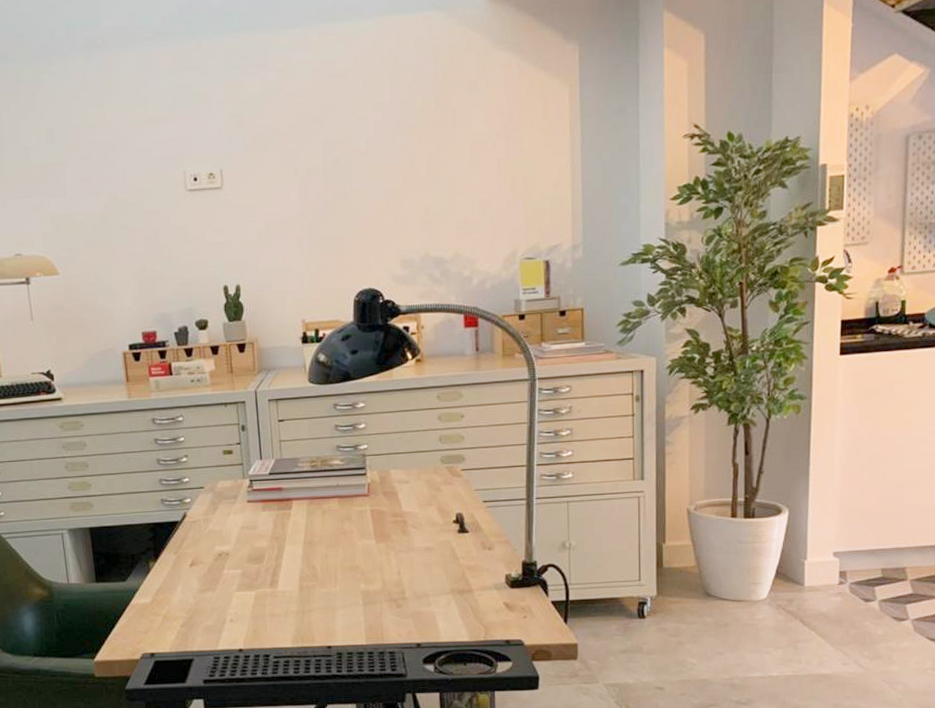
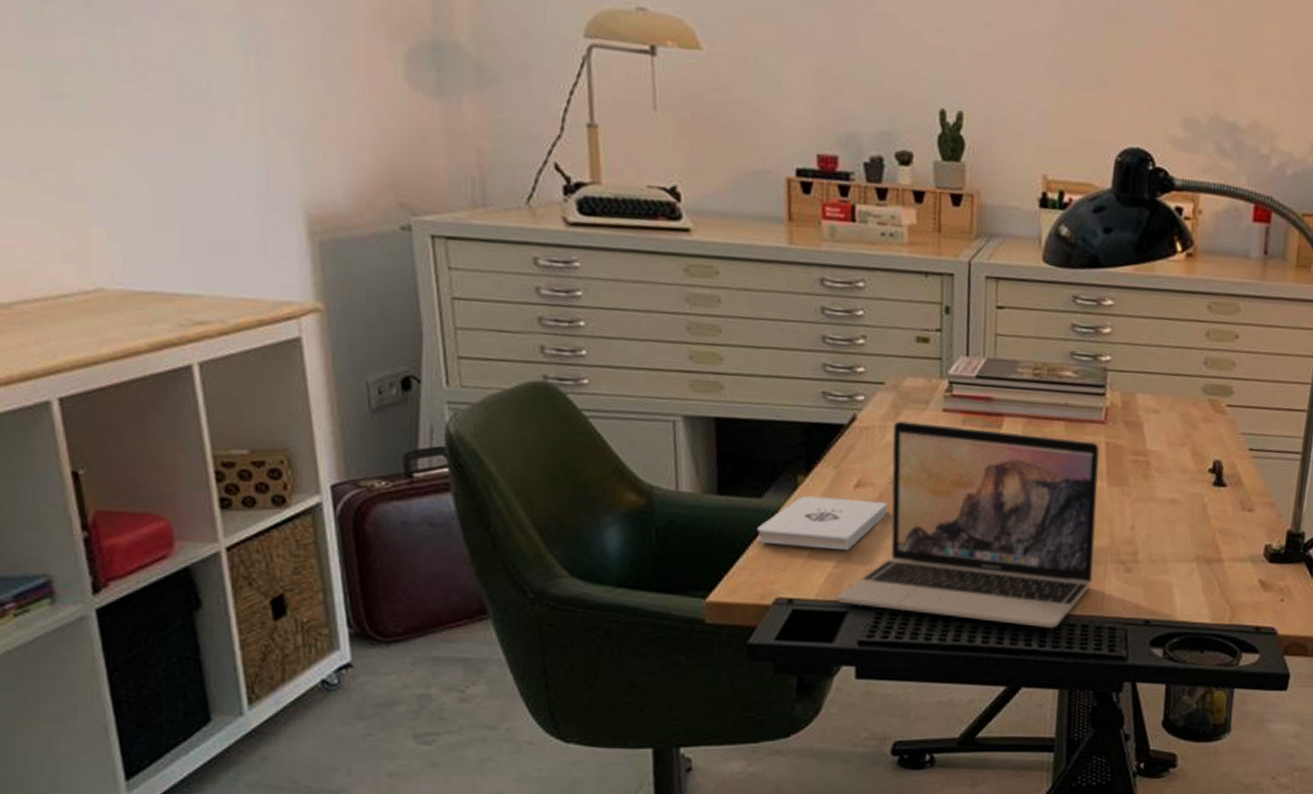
notepad: none [125,575,216,615] -> present [757,495,889,550]
laptop: none [185,510,372,657] -> present [837,420,1101,628]

